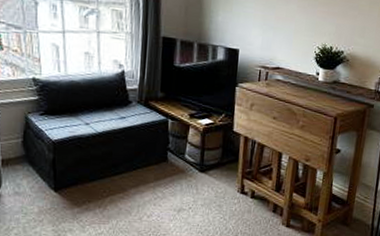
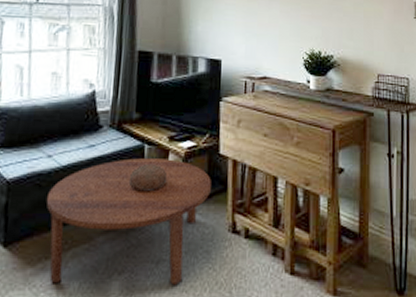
coffee table: none [87,130,225,228] -> present [47,158,211,285]
decorative bowl: none [155,136,188,158] -> present [128,165,168,192]

